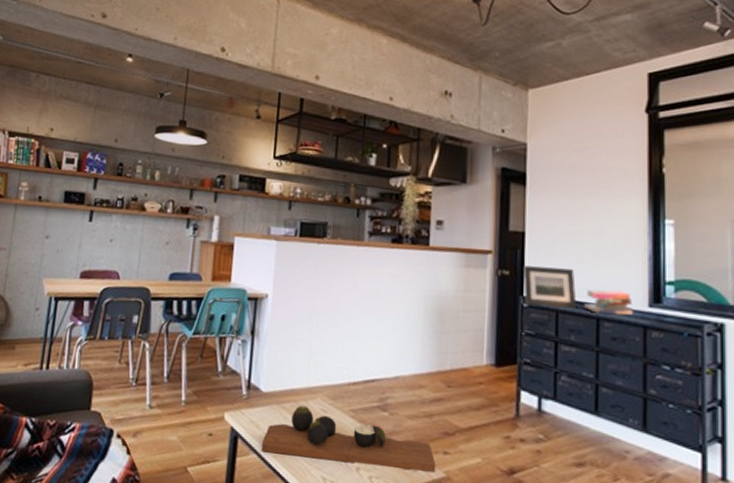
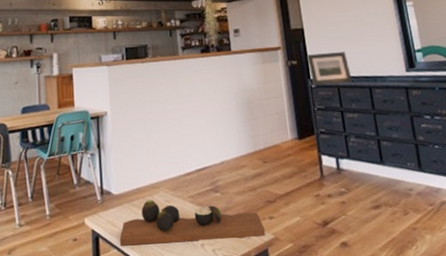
books: present [584,289,633,316] -> none [357,62,396,85]

